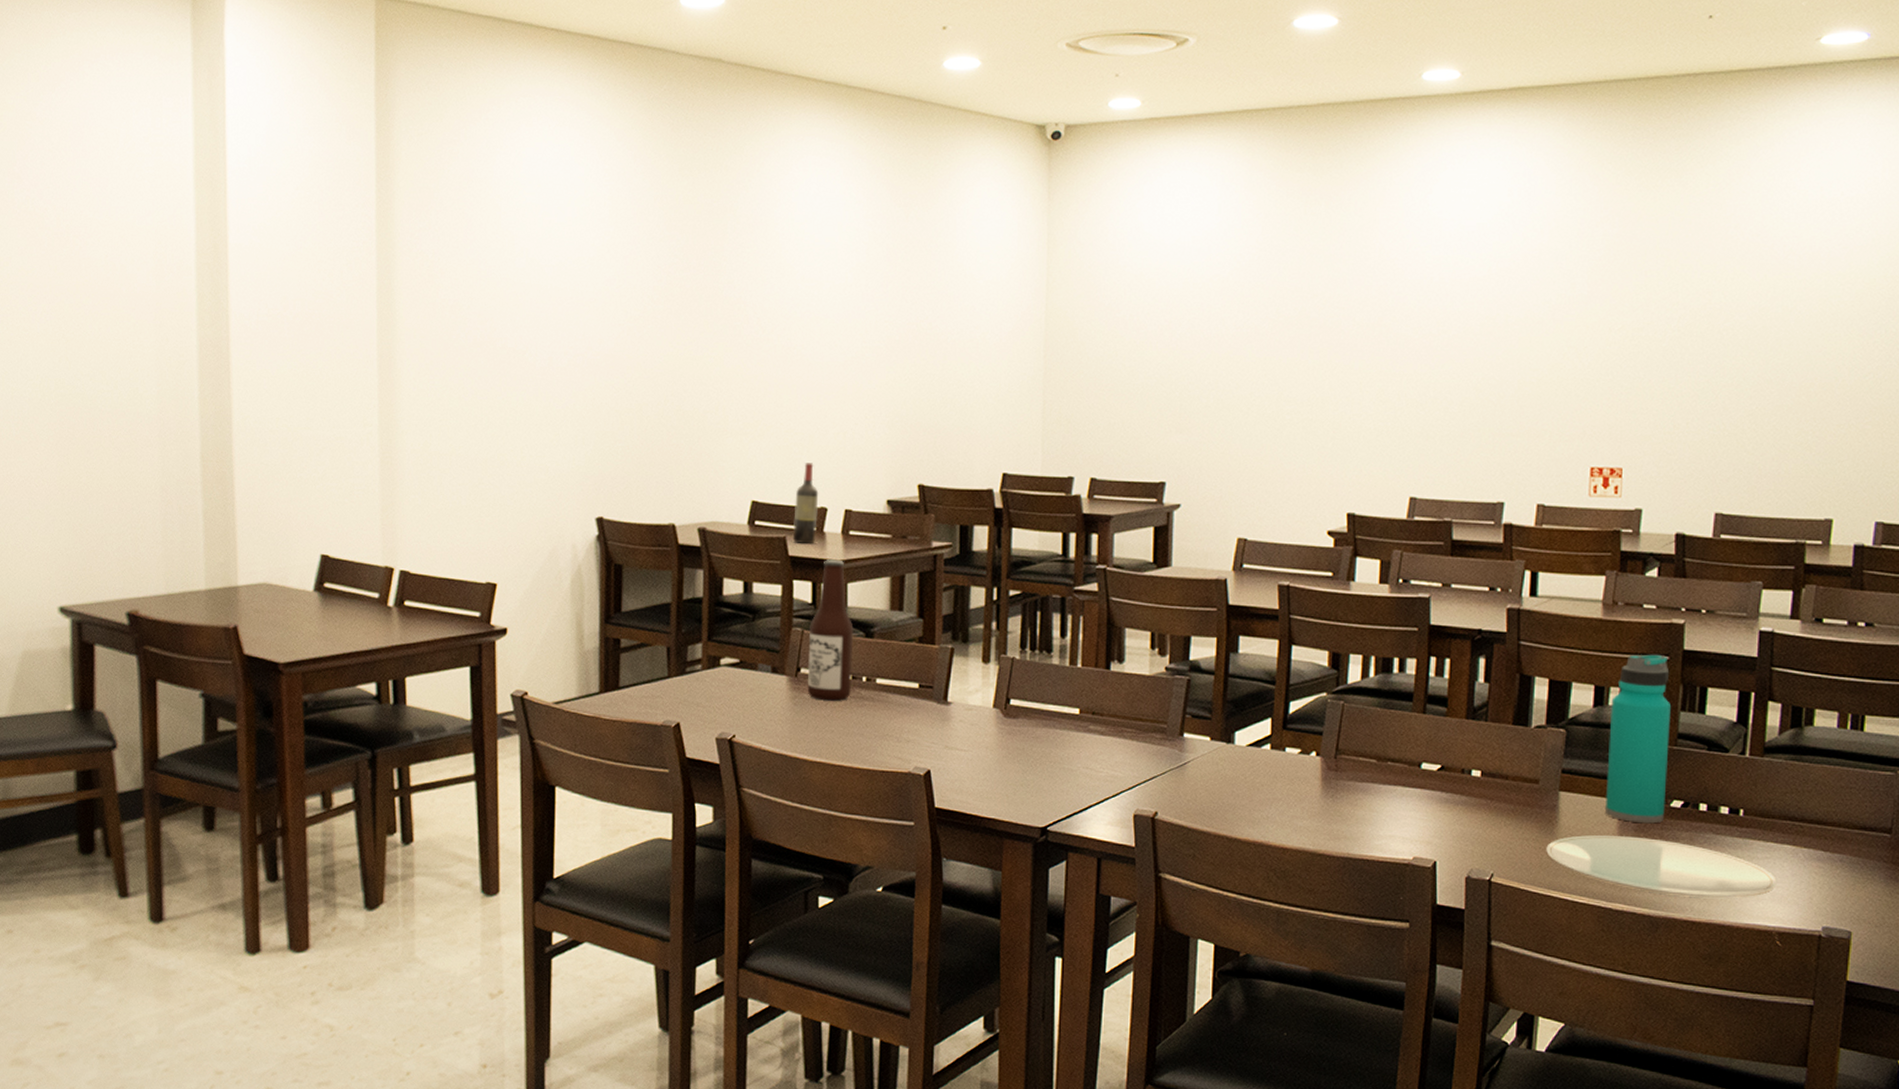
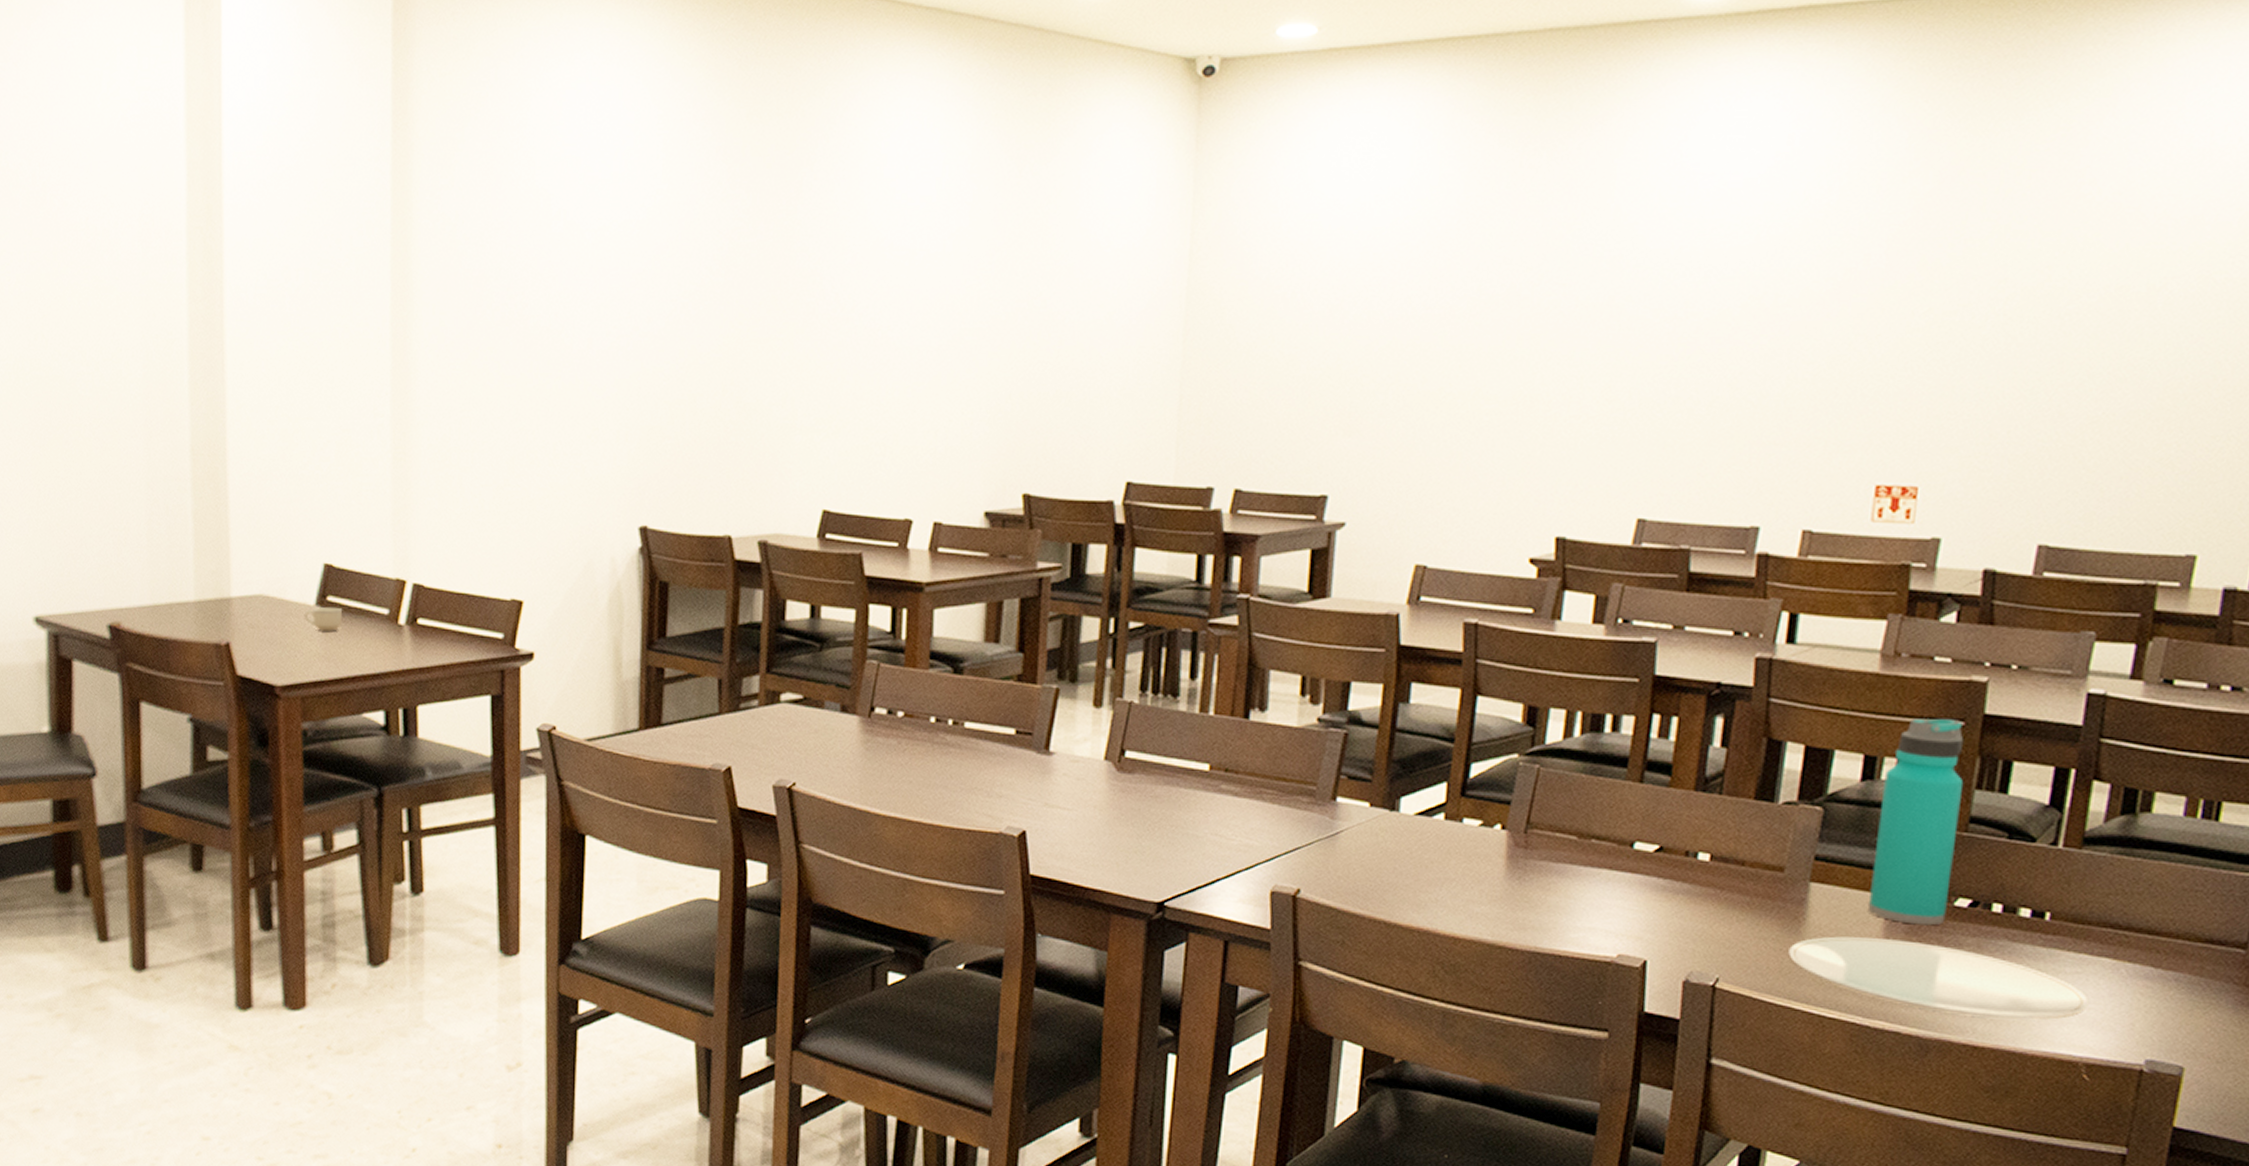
cup: none [303,592,338,614] -> present [304,606,343,631]
wine bottle: present [793,463,819,543] -> none [871,466,903,561]
root beer bottle: present [807,559,854,700] -> none [882,581,940,746]

